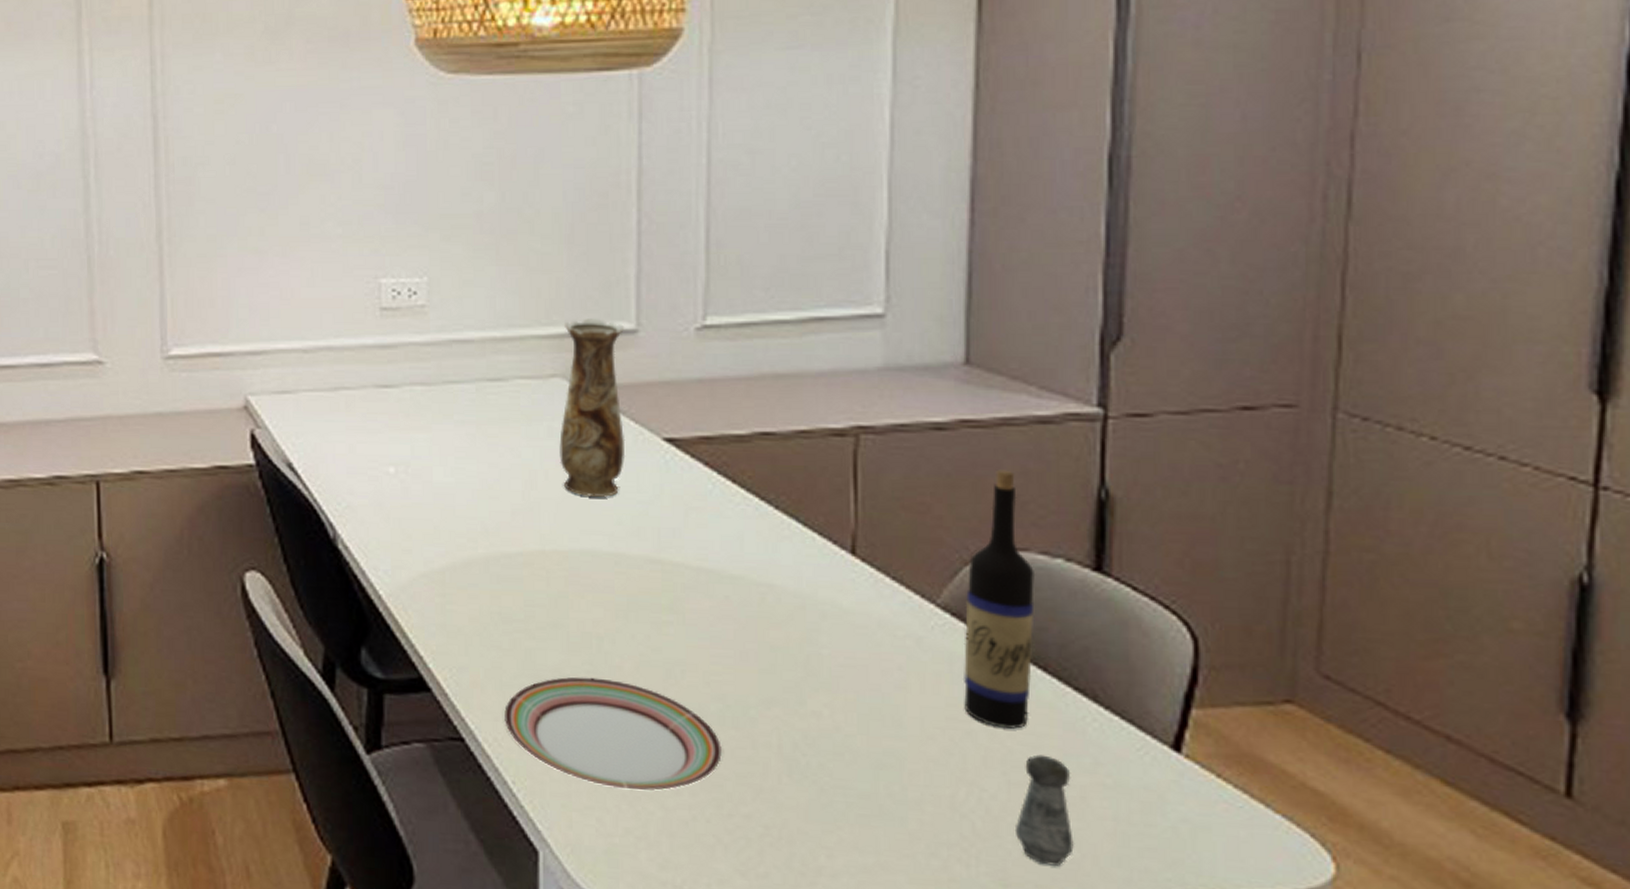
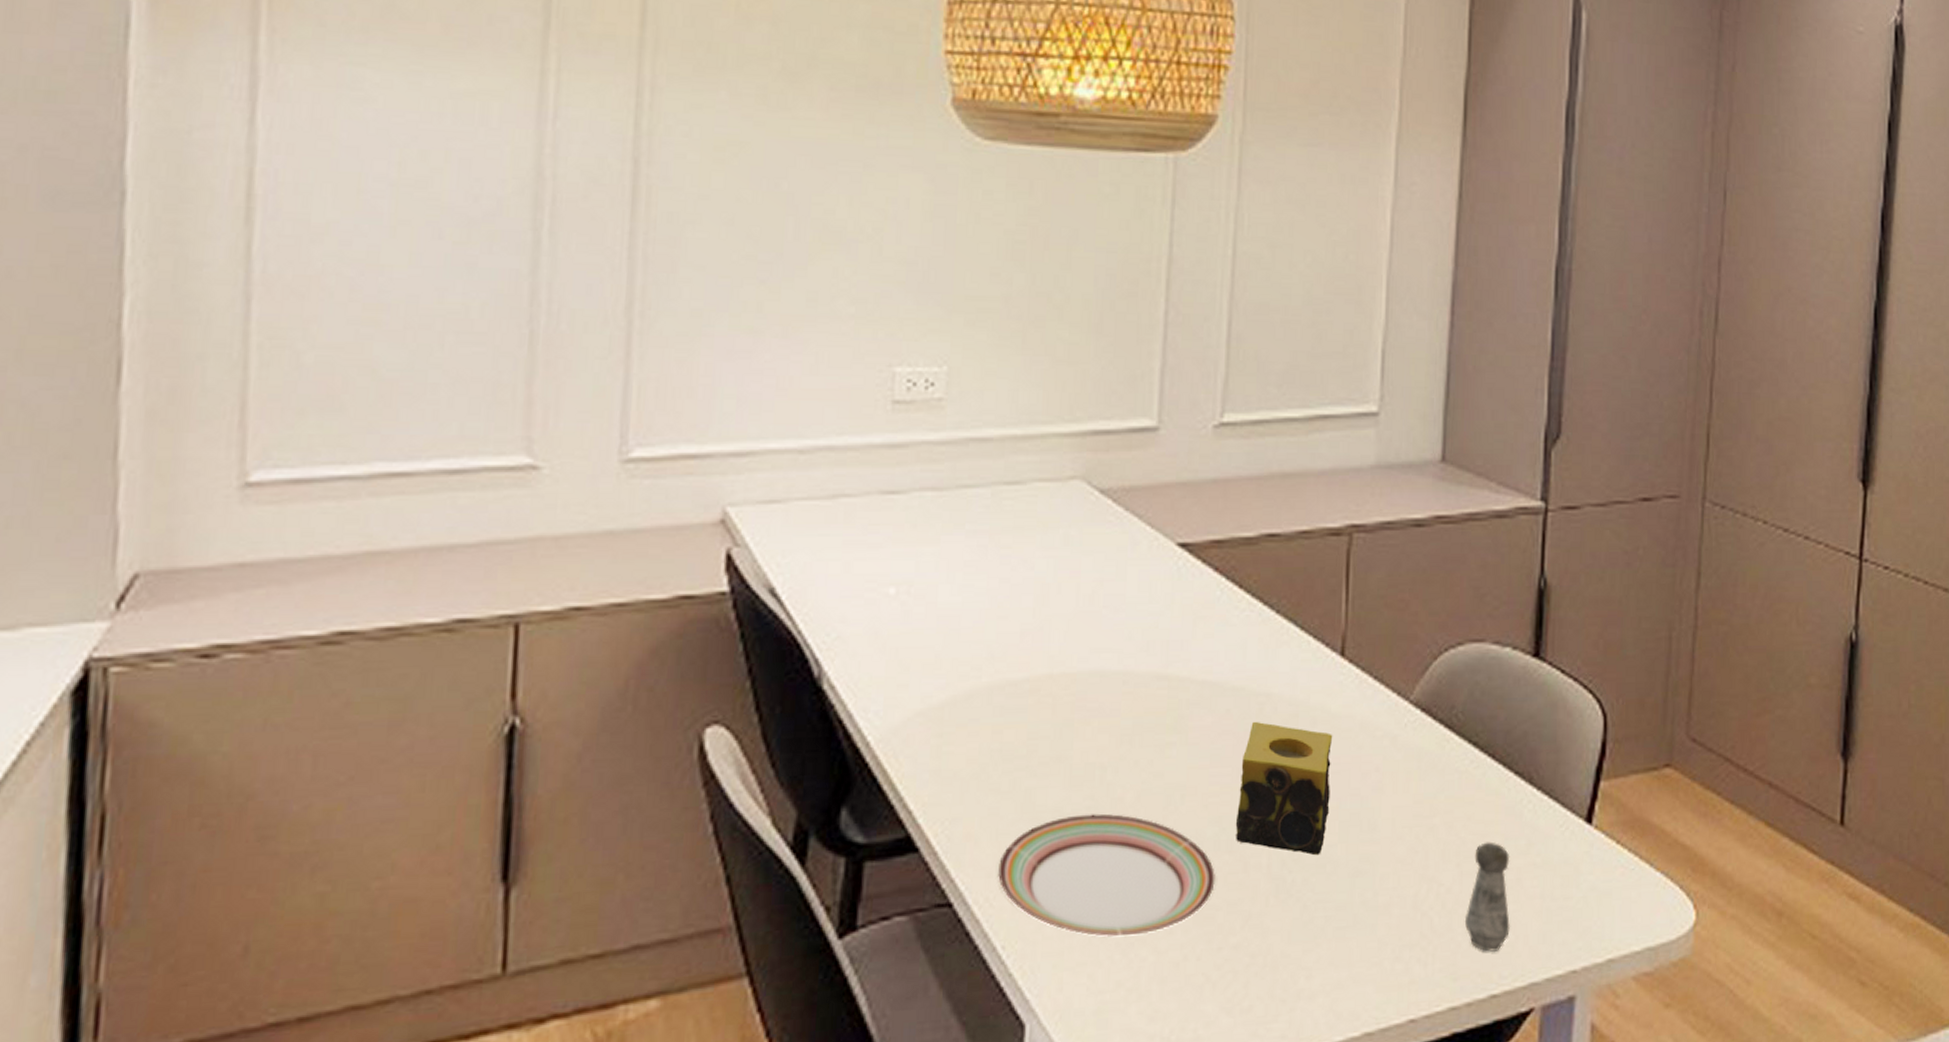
vase: present [559,319,626,497] -> none [1074,415,1147,610]
candle: none [740,609,846,743] -> present [1235,721,1333,856]
wine bottle: present [962,469,1035,729] -> none [1428,563,1488,820]

